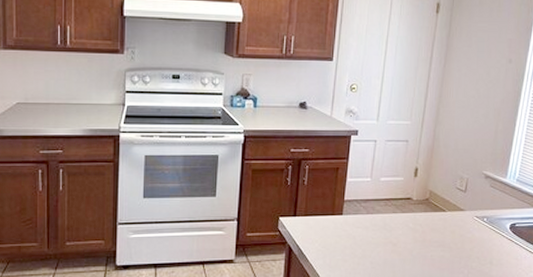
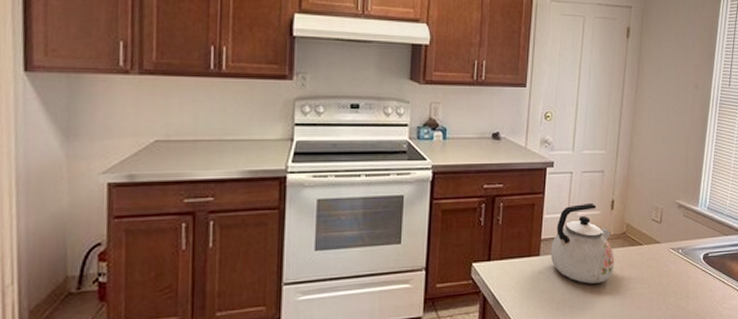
kettle: none [353,169,417,243] -> present [550,202,615,284]

